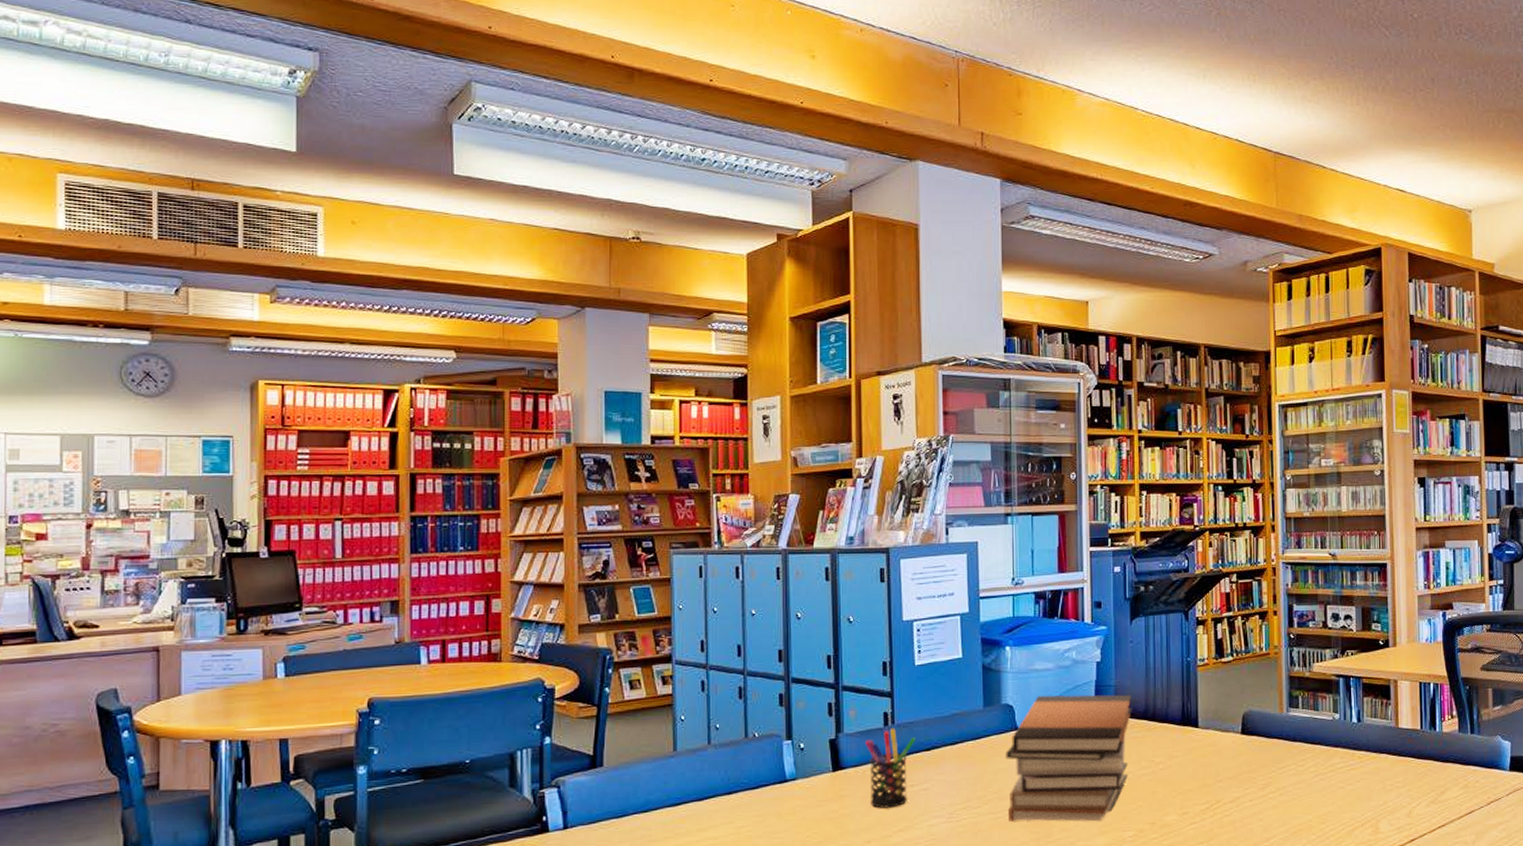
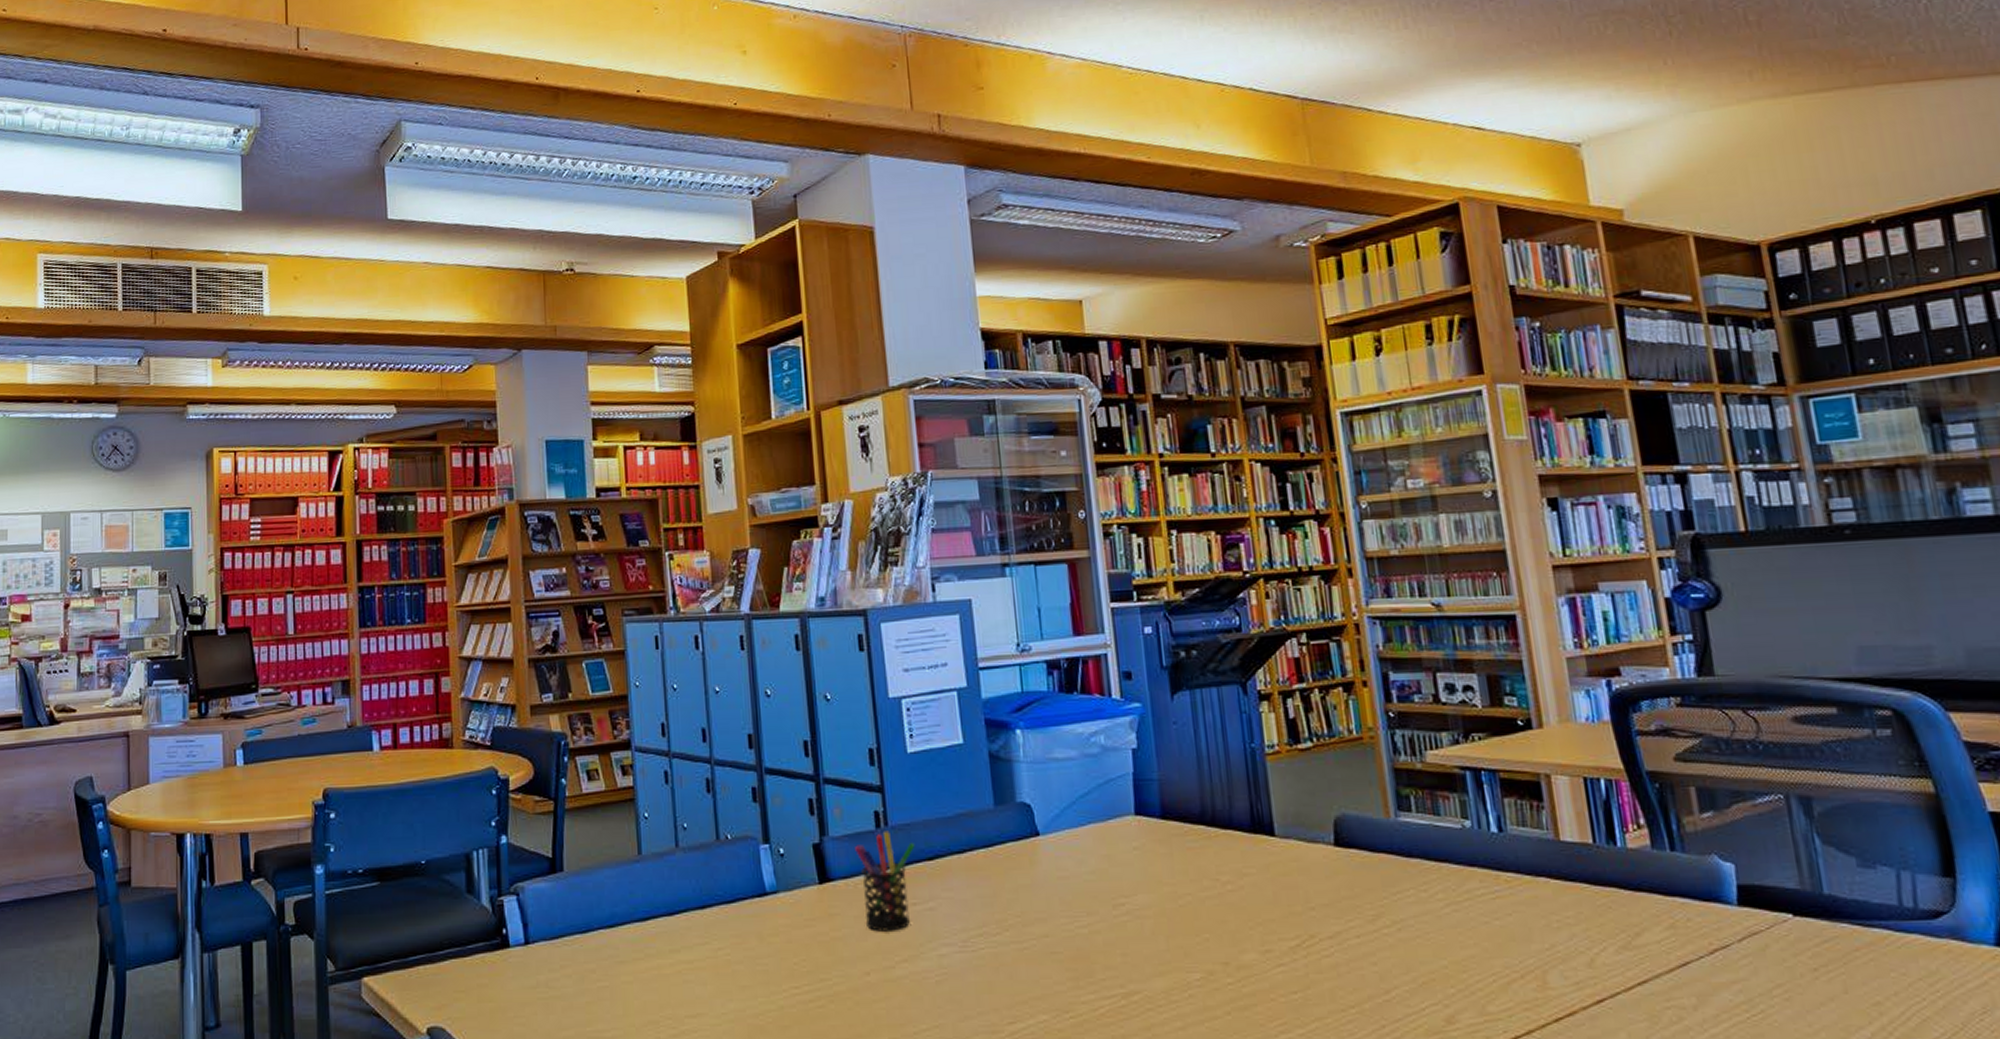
book stack: present [1005,694,1132,822] -> none [1026,791,1187,958]

